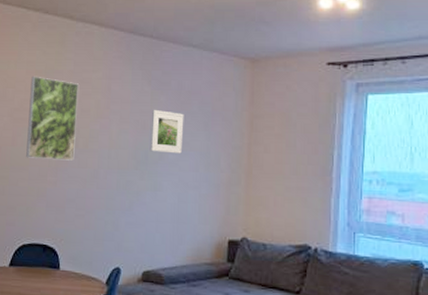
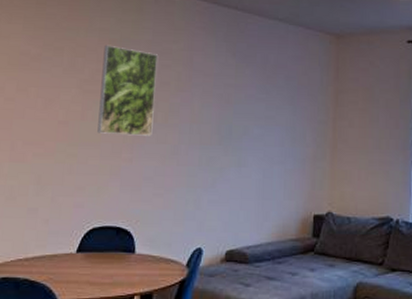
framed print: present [150,109,184,154] -> none [234,82,270,129]

